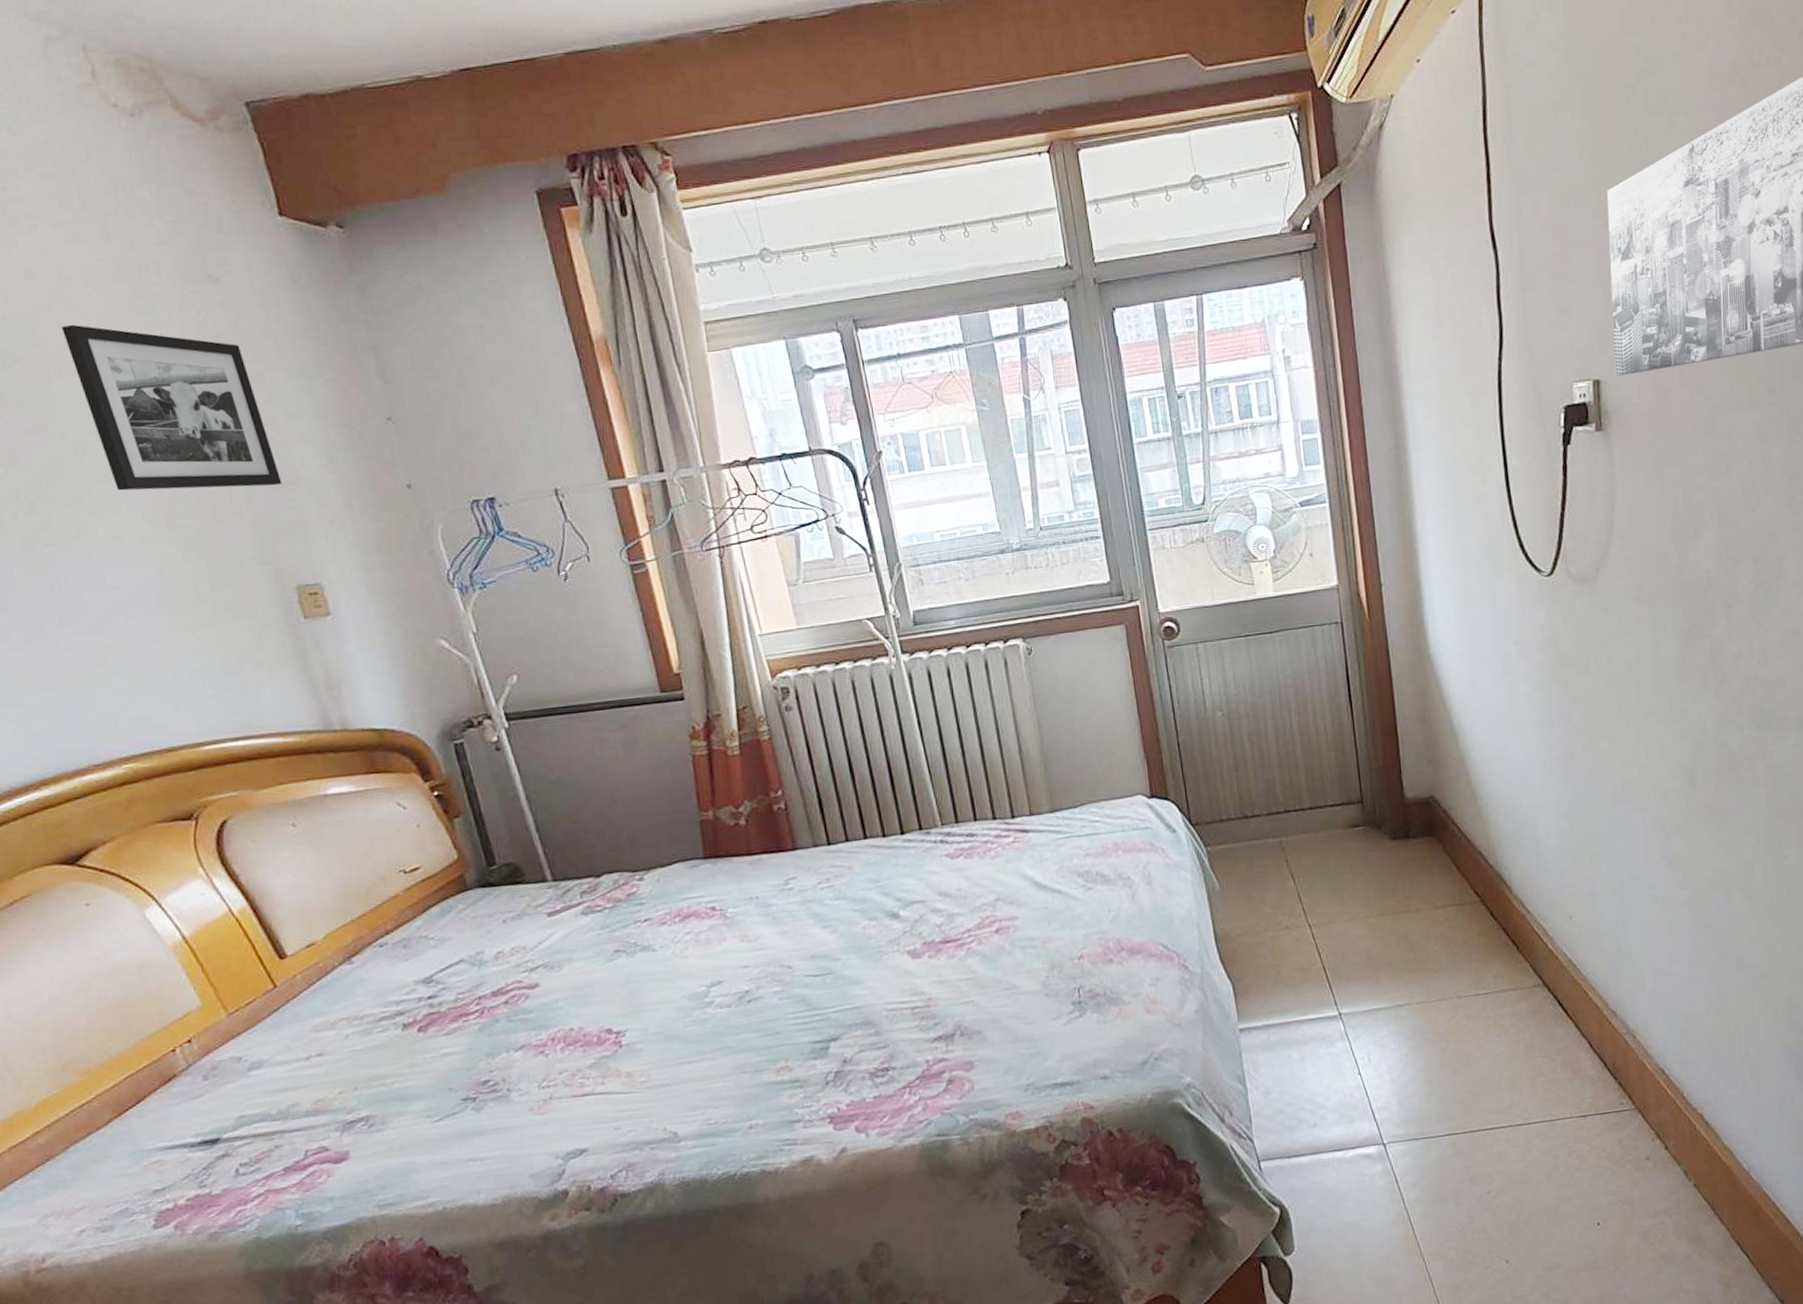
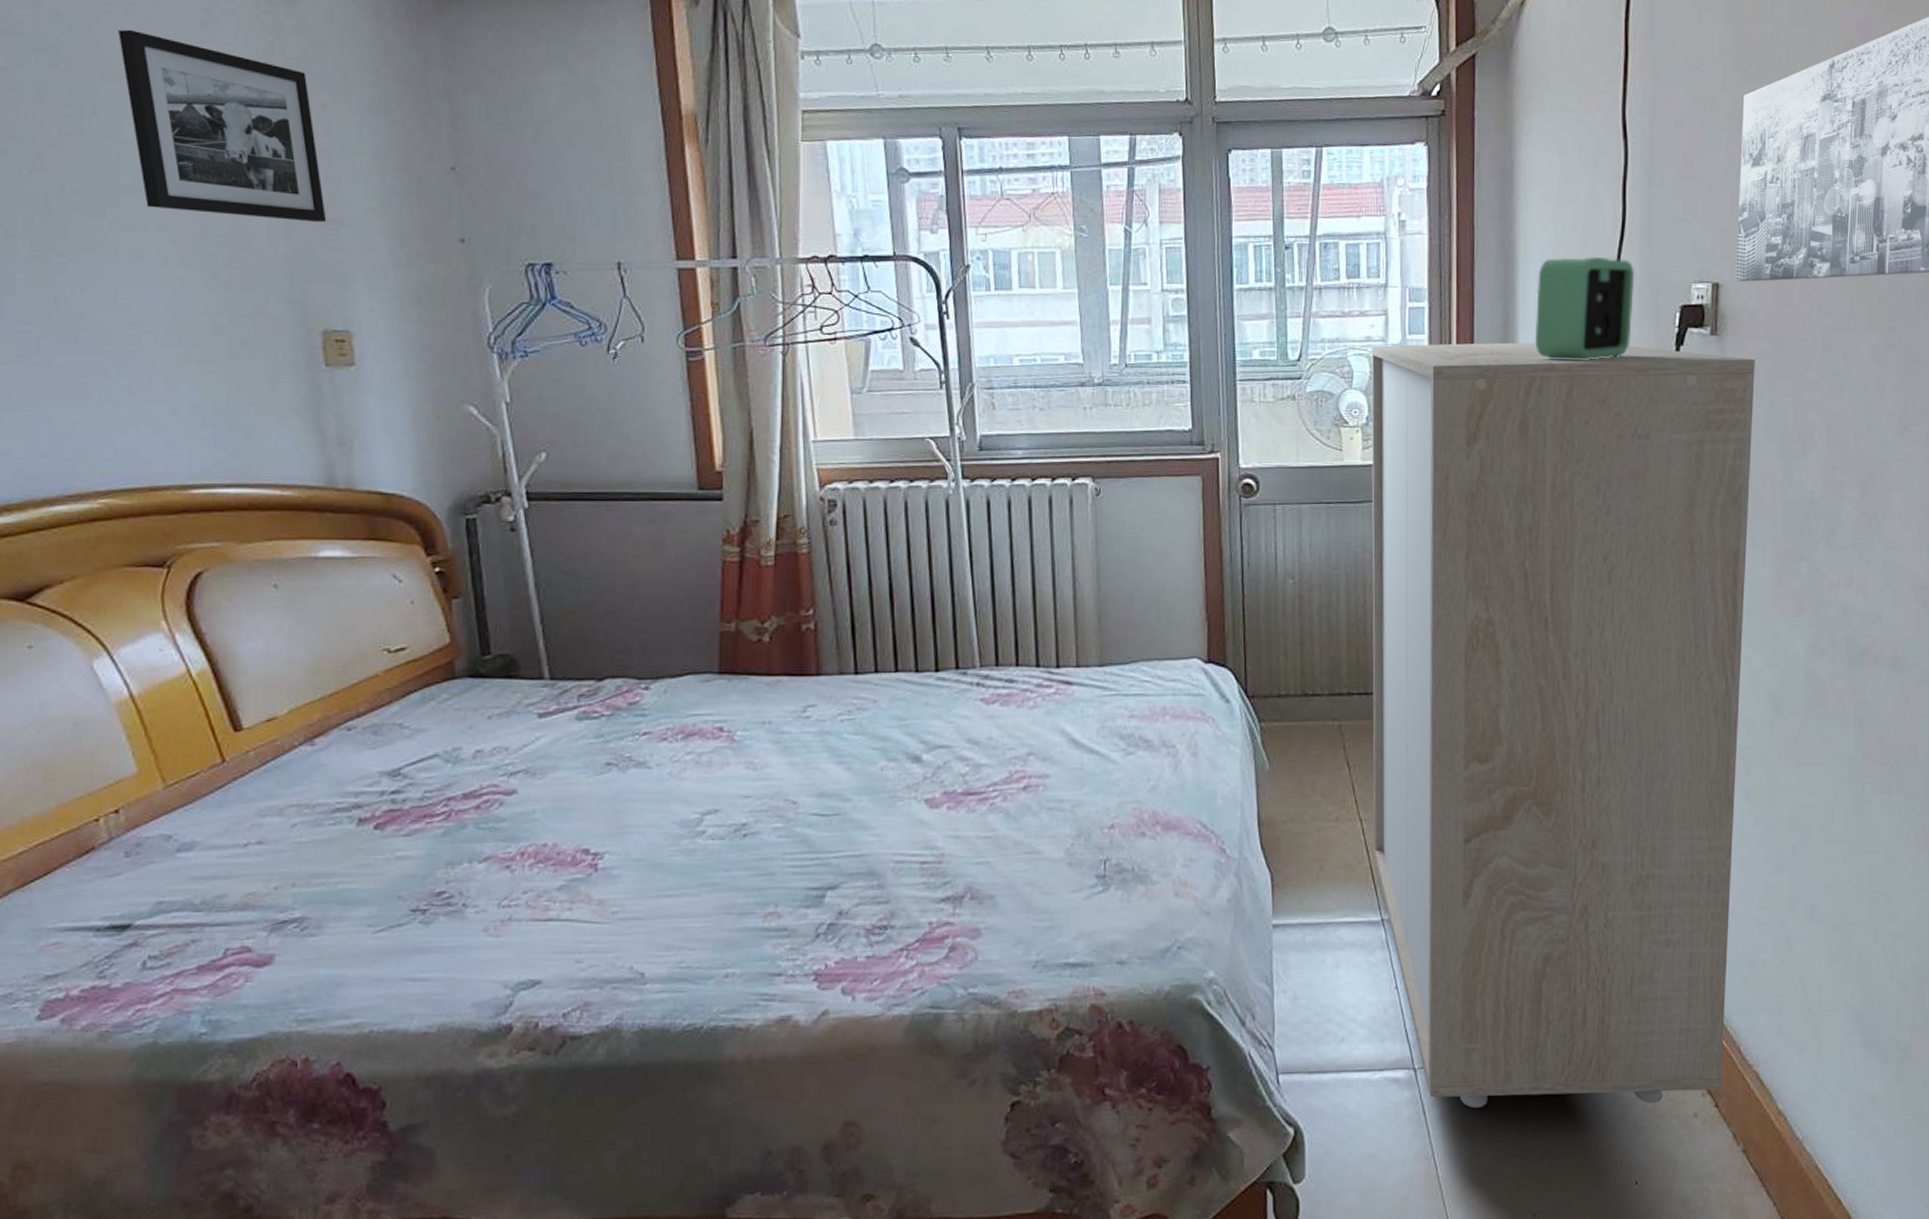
storage cabinet: none [1271,449,1669,1173] -> present [1371,342,1755,1108]
alarm clock: none [1423,367,1519,474] -> present [1536,256,1635,361]

